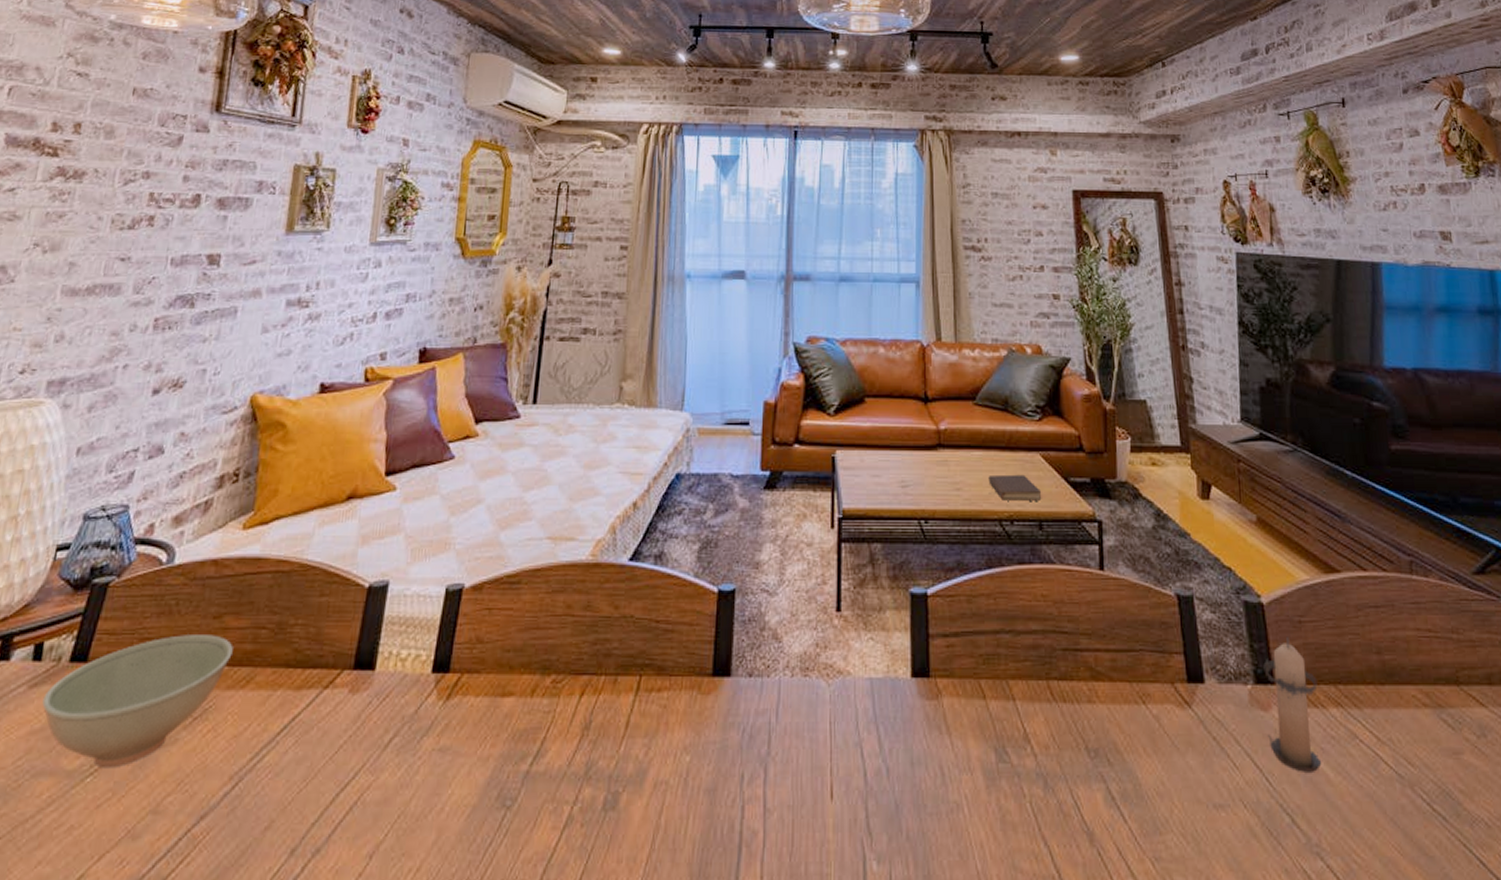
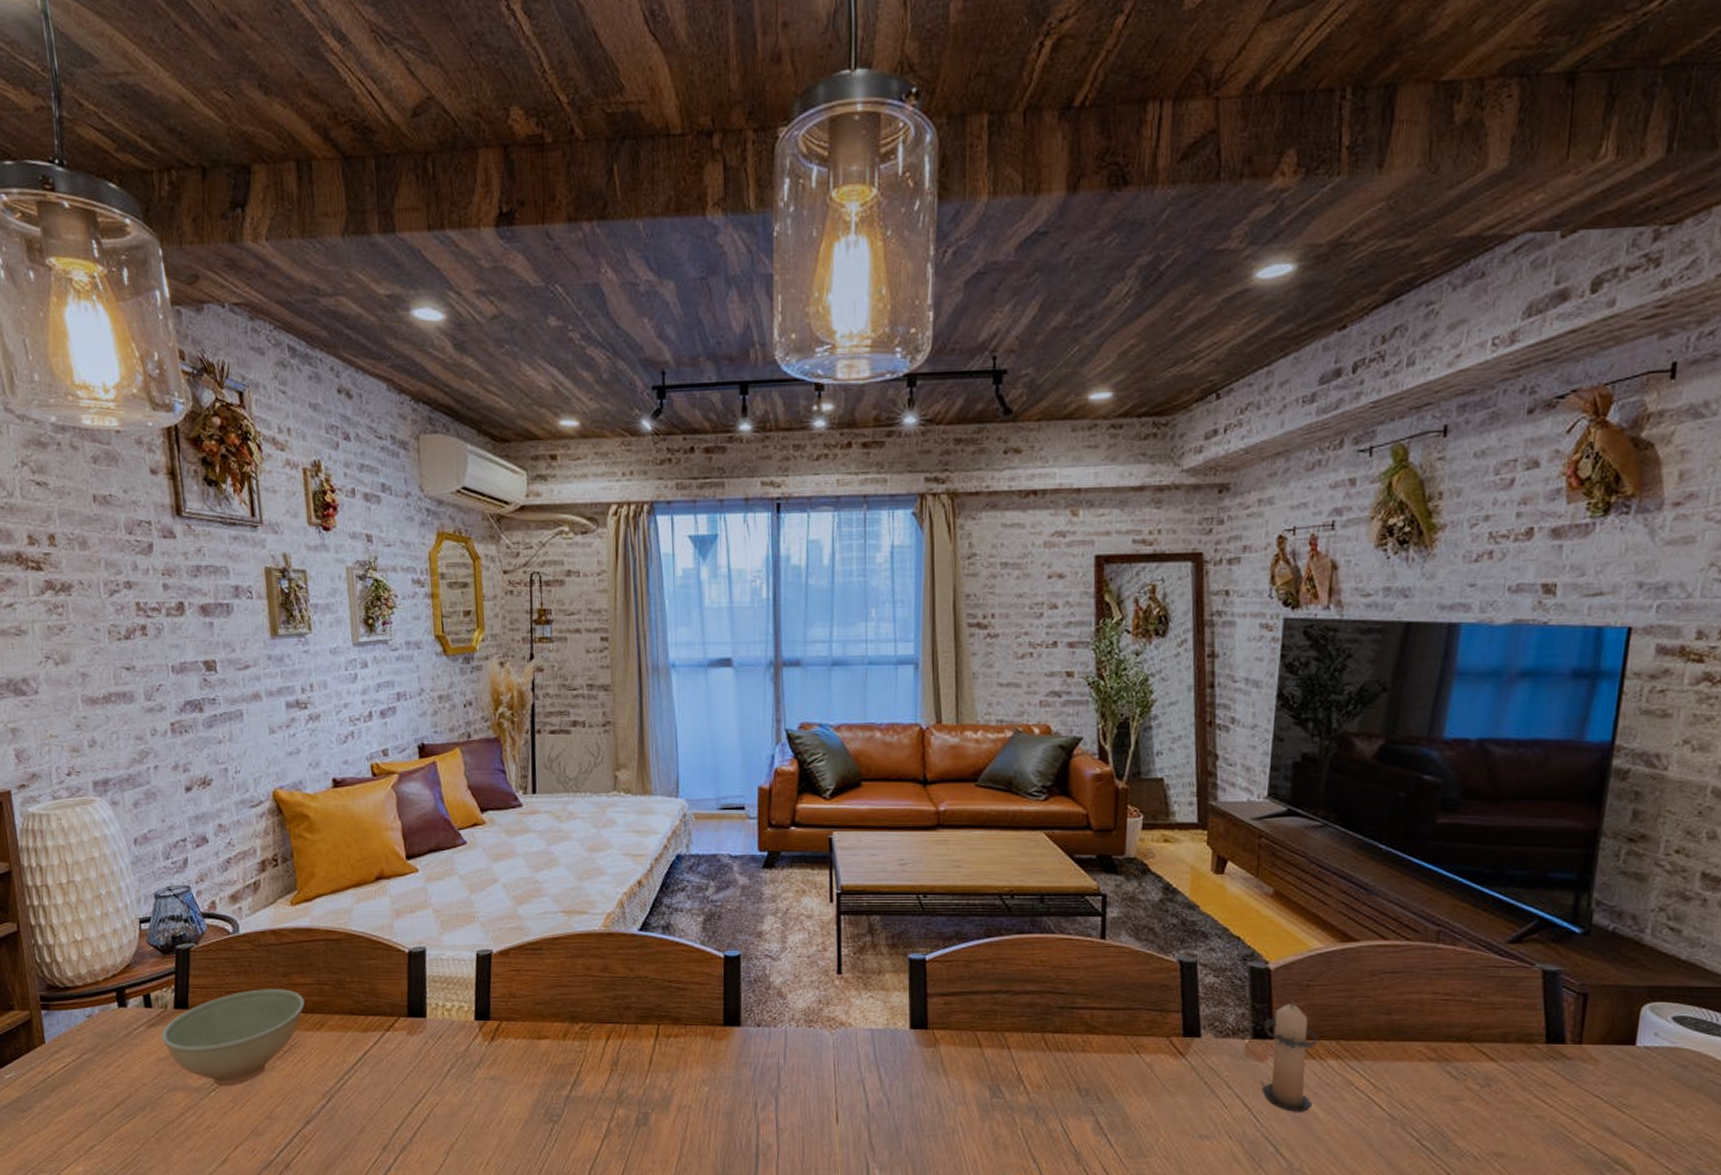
book: present [988,474,1042,501] -> none [989,852,1045,877]

